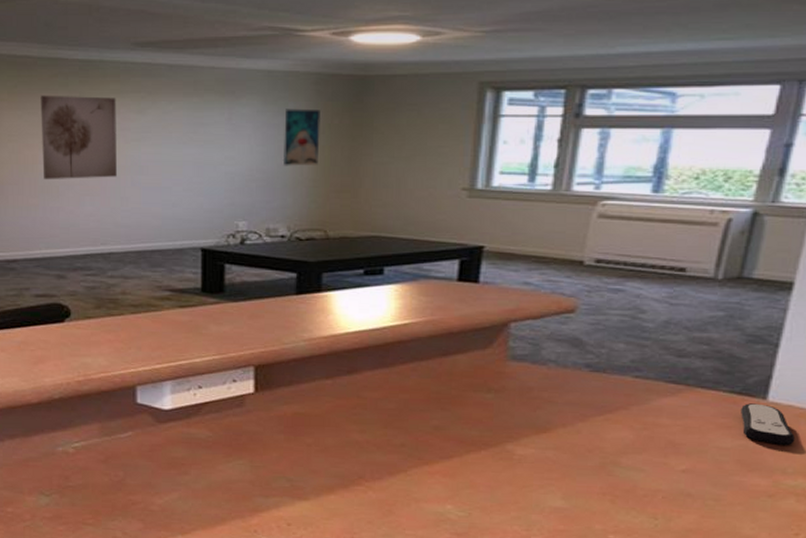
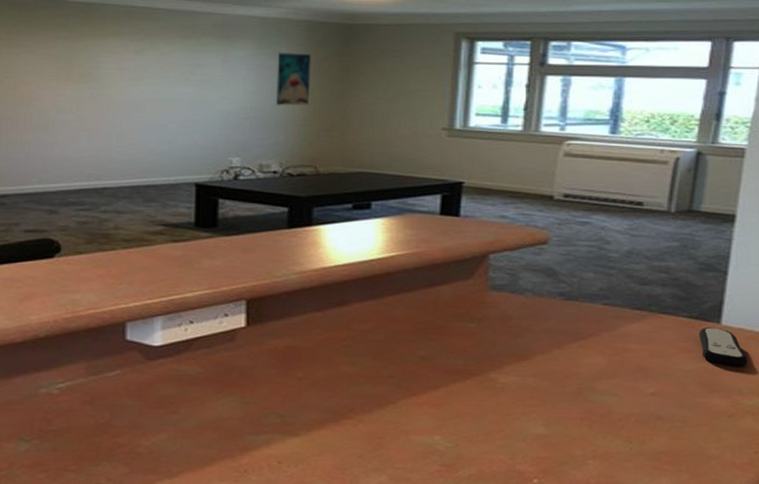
wall art: present [40,95,117,180] -> none [38,34,116,116]

